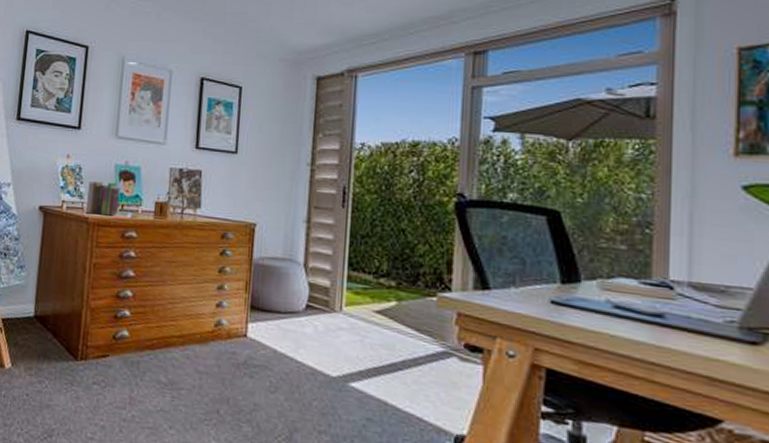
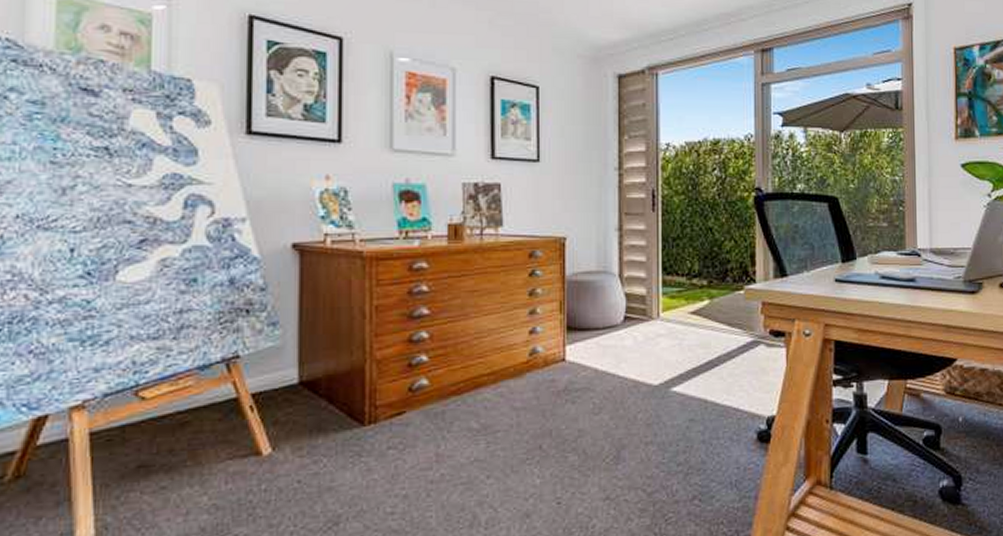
books: present [86,181,121,216] -> none [359,205,402,247]

